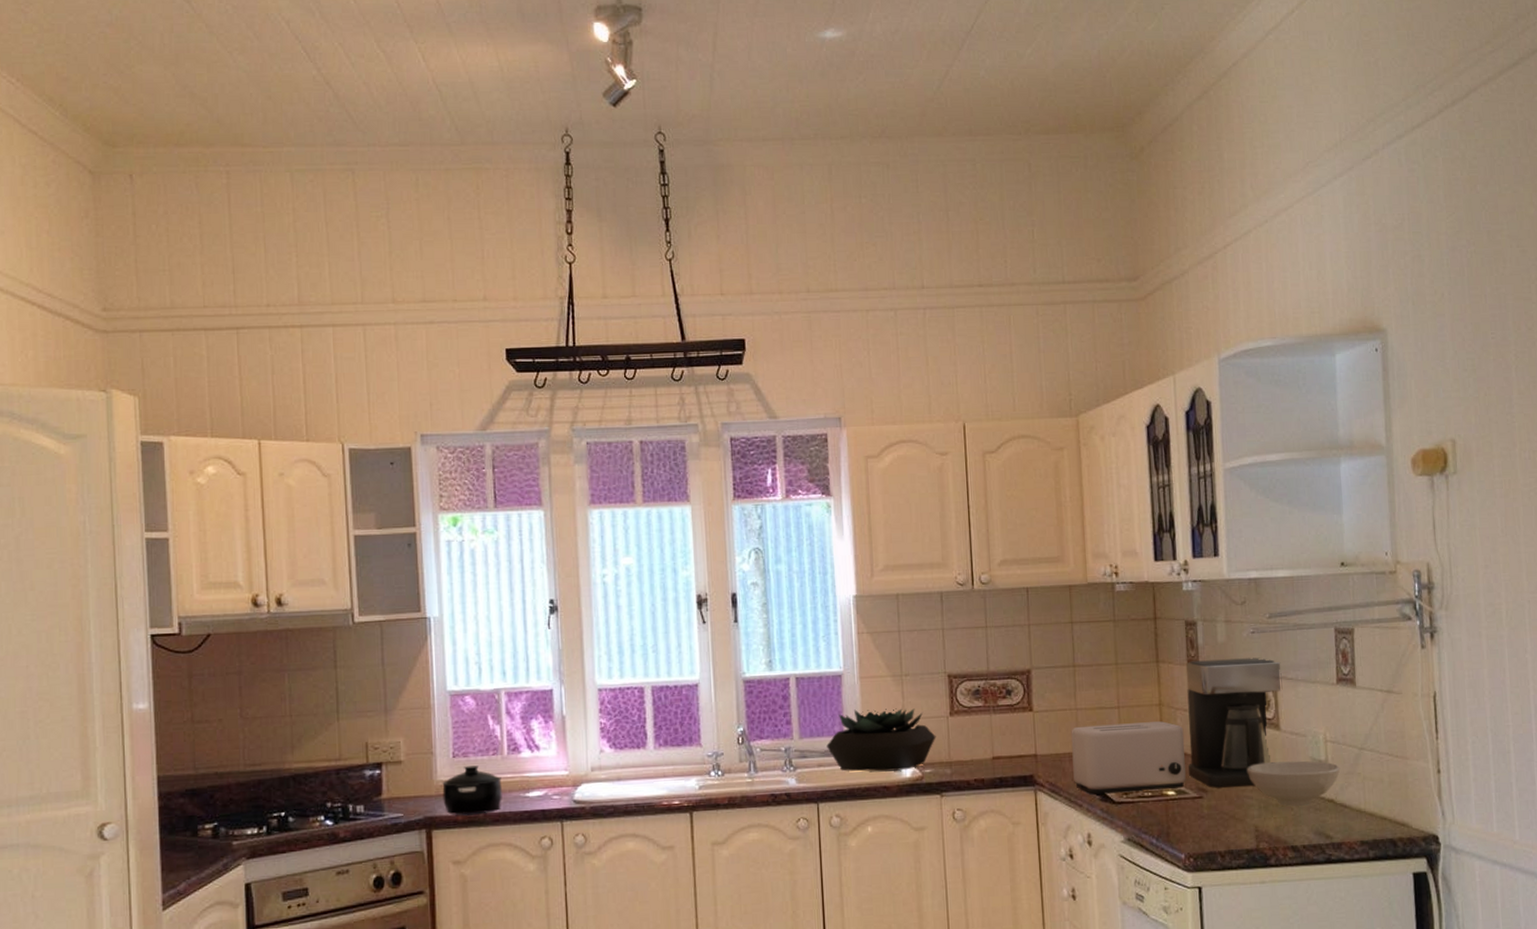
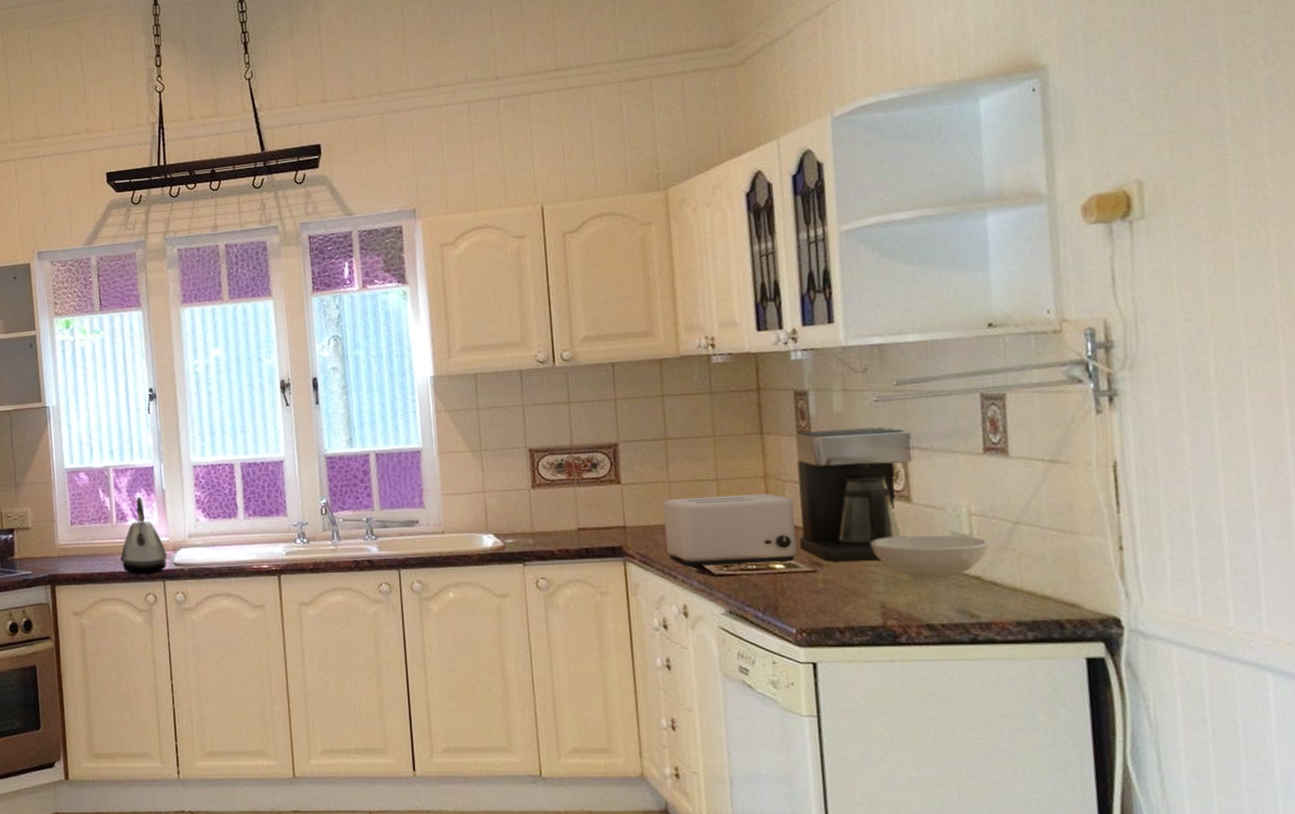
saucepan: present [442,765,502,815] -> none [63,532,113,574]
kettle: none [511,725,567,814] -> present [120,497,168,574]
succulent plant: present [827,708,936,772] -> none [407,481,518,541]

